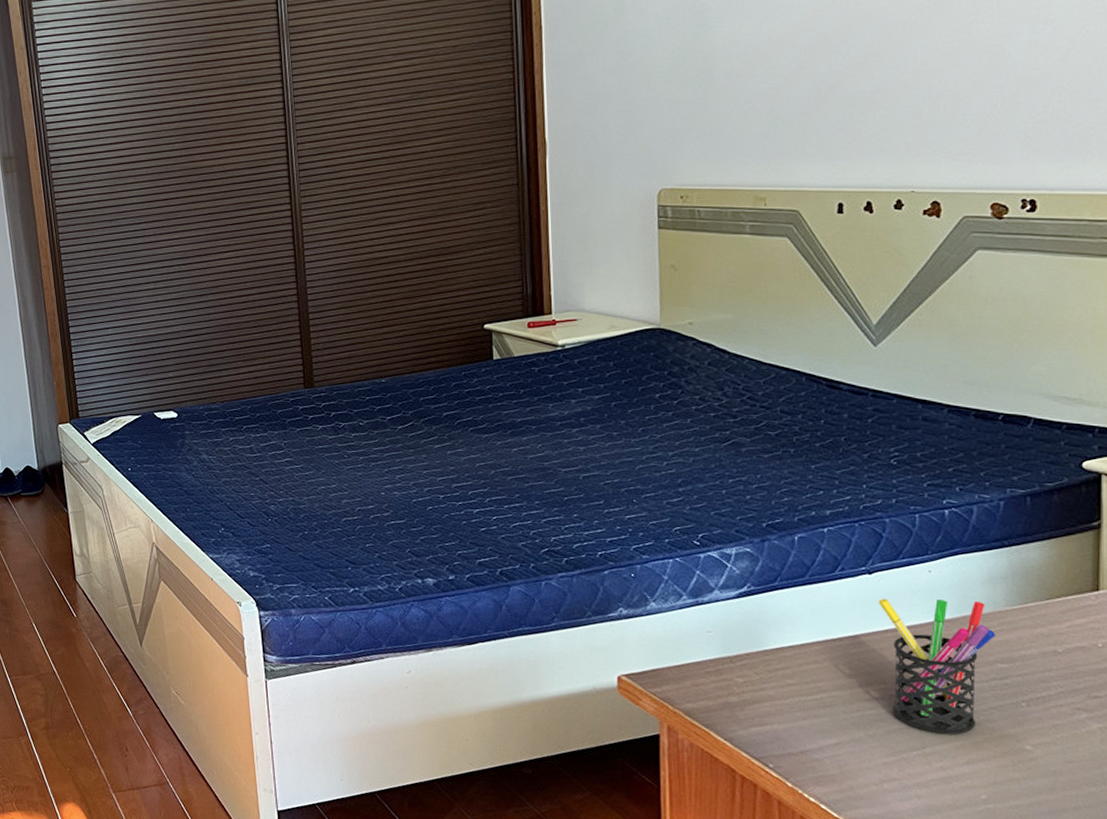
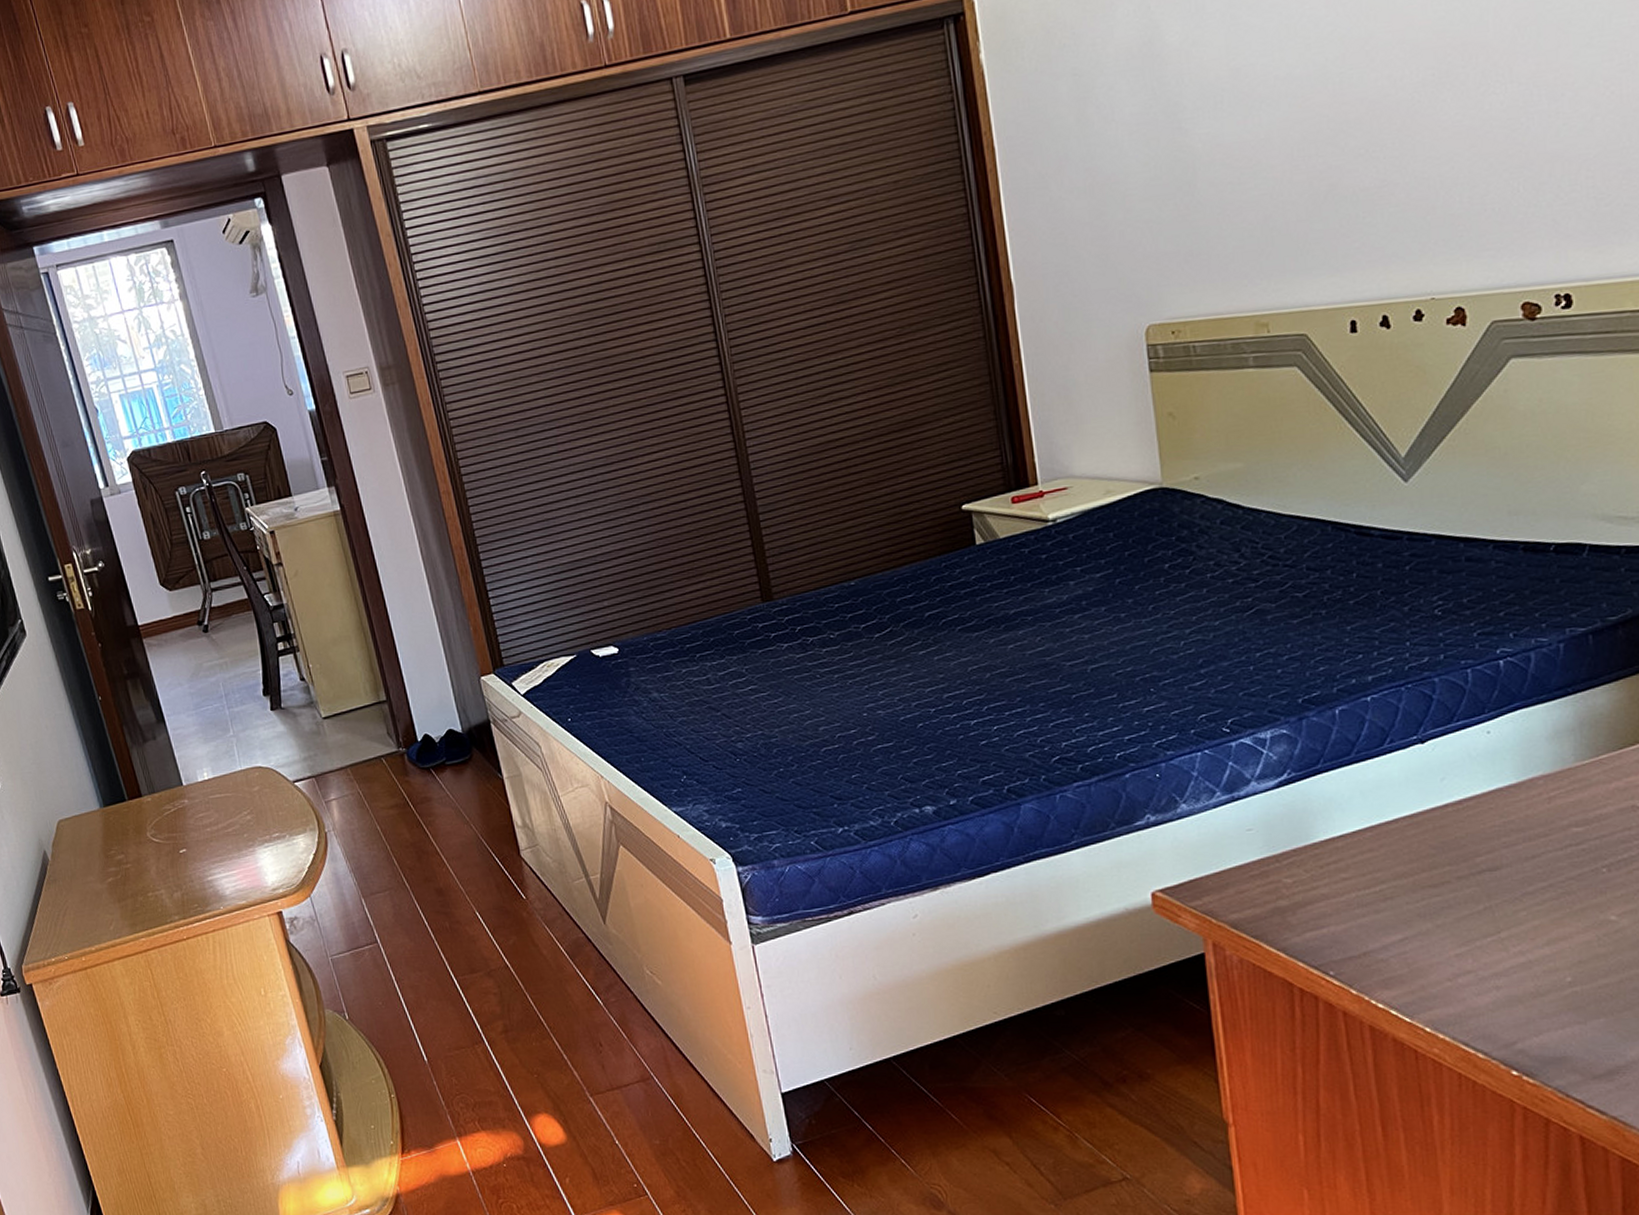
pen holder: present [878,598,996,735] -> none [1434,759,1567,914]

